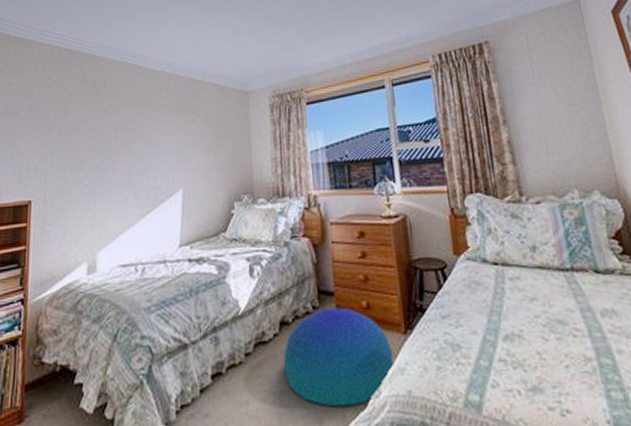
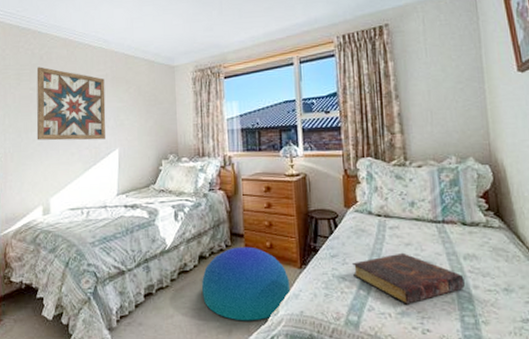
wall art: none [84,94,168,181] -> present [36,66,106,141]
book: none [468,309,607,377] -> present [352,252,465,304]

